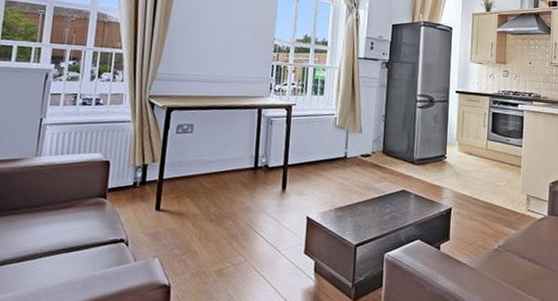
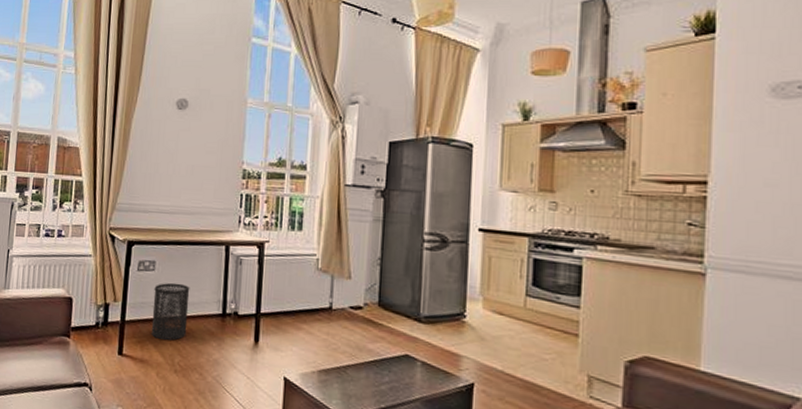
trash can: none [188,142,226,193] -> present [151,282,190,341]

